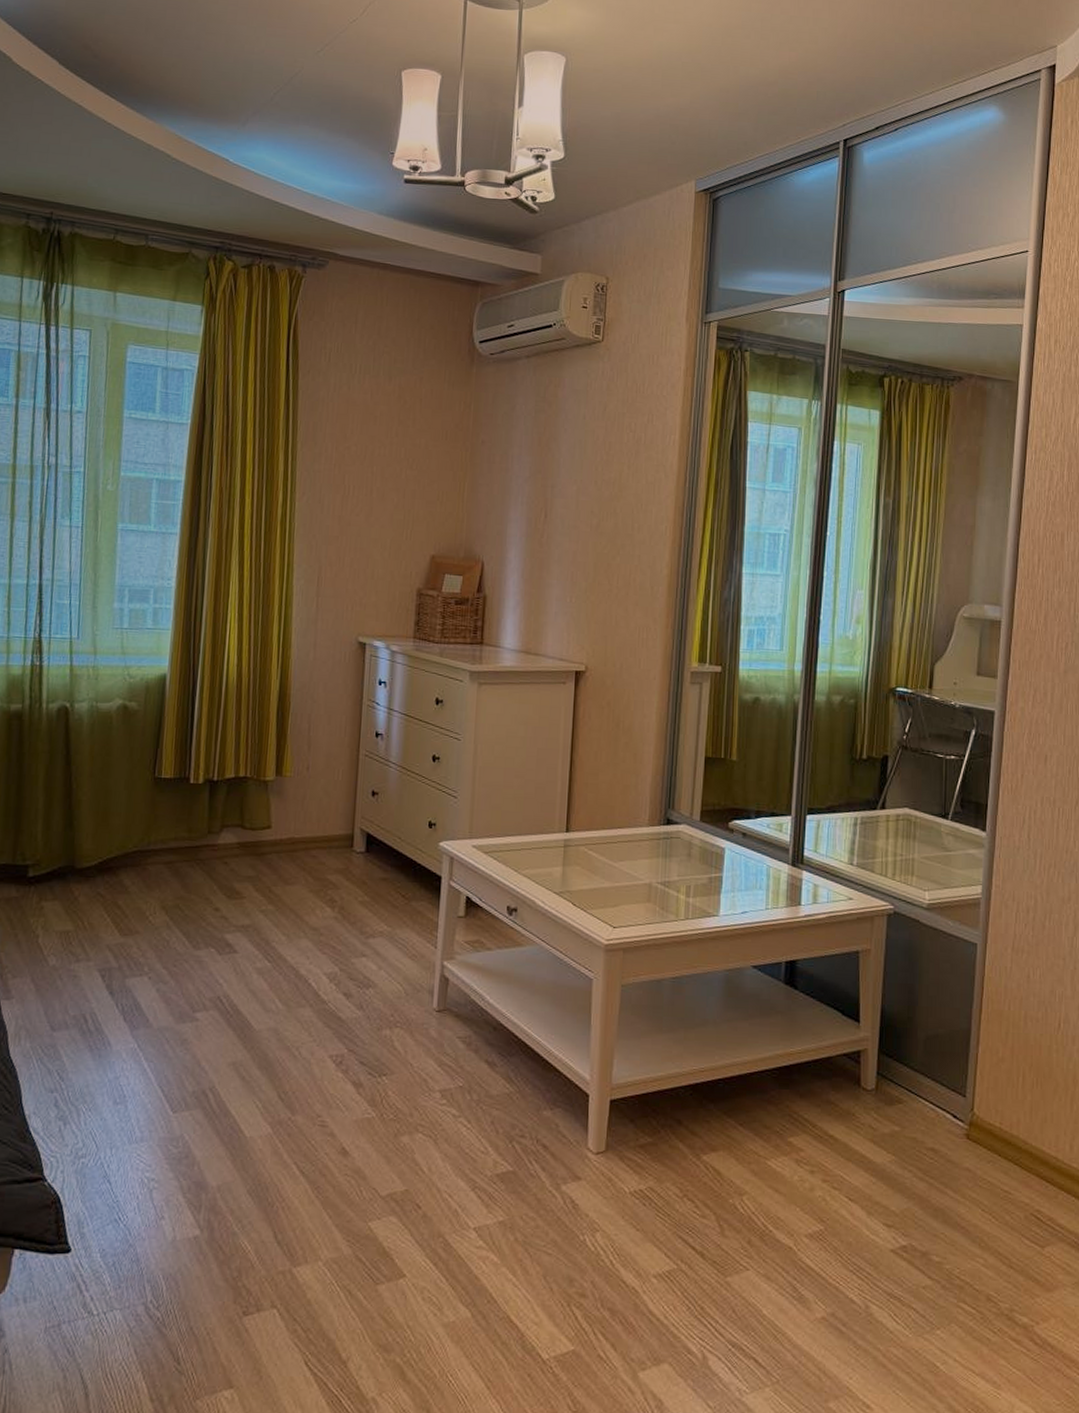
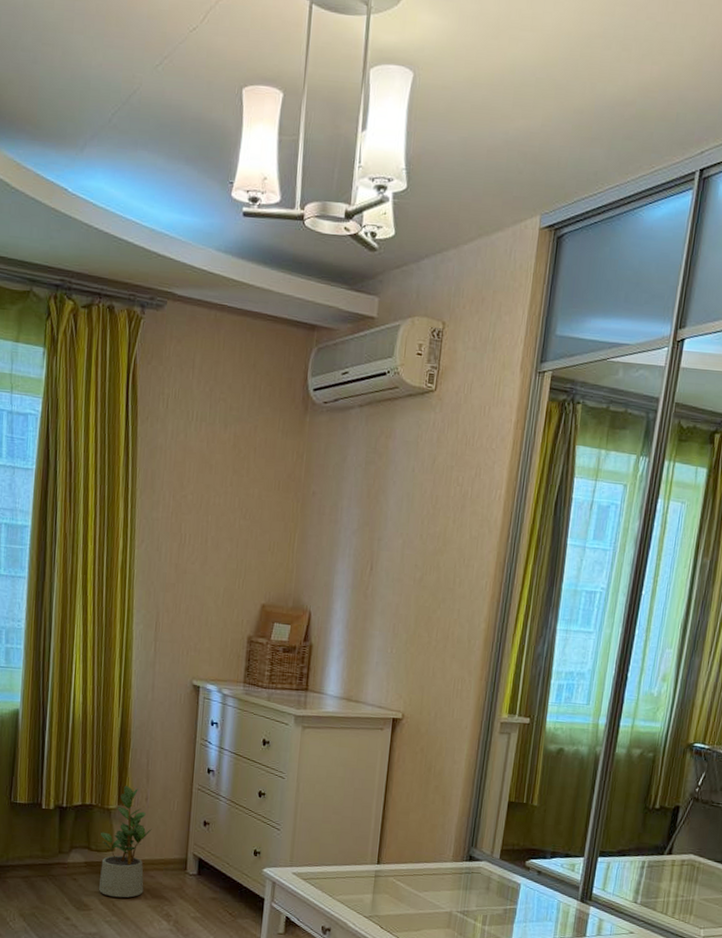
potted plant: none [254,754,314,883] -> present [99,785,152,898]

